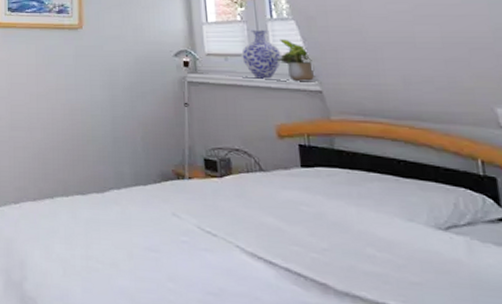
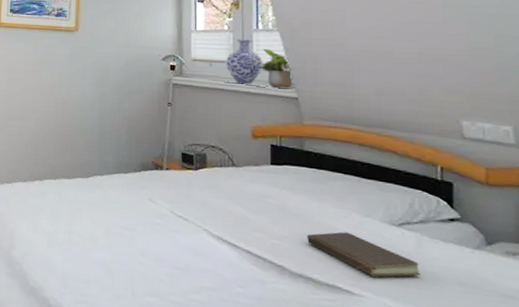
book: none [349,240,477,291] -> present [307,231,421,277]

